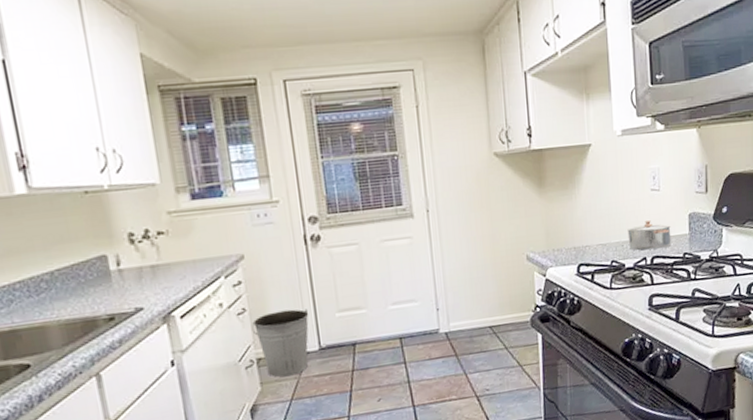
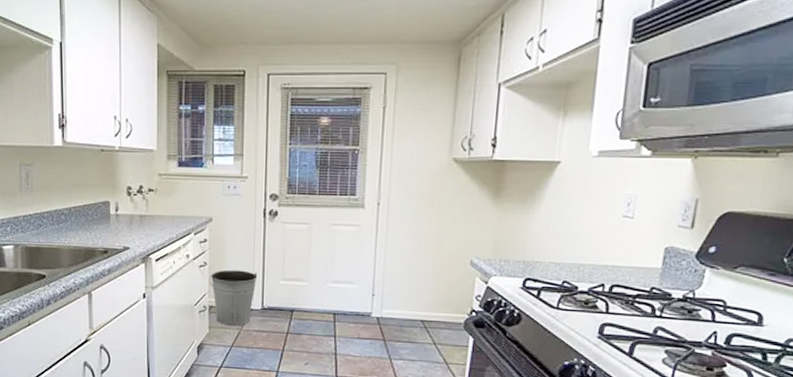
cooking pot: present [627,219,672,250] -> none [585,246,640,278]

